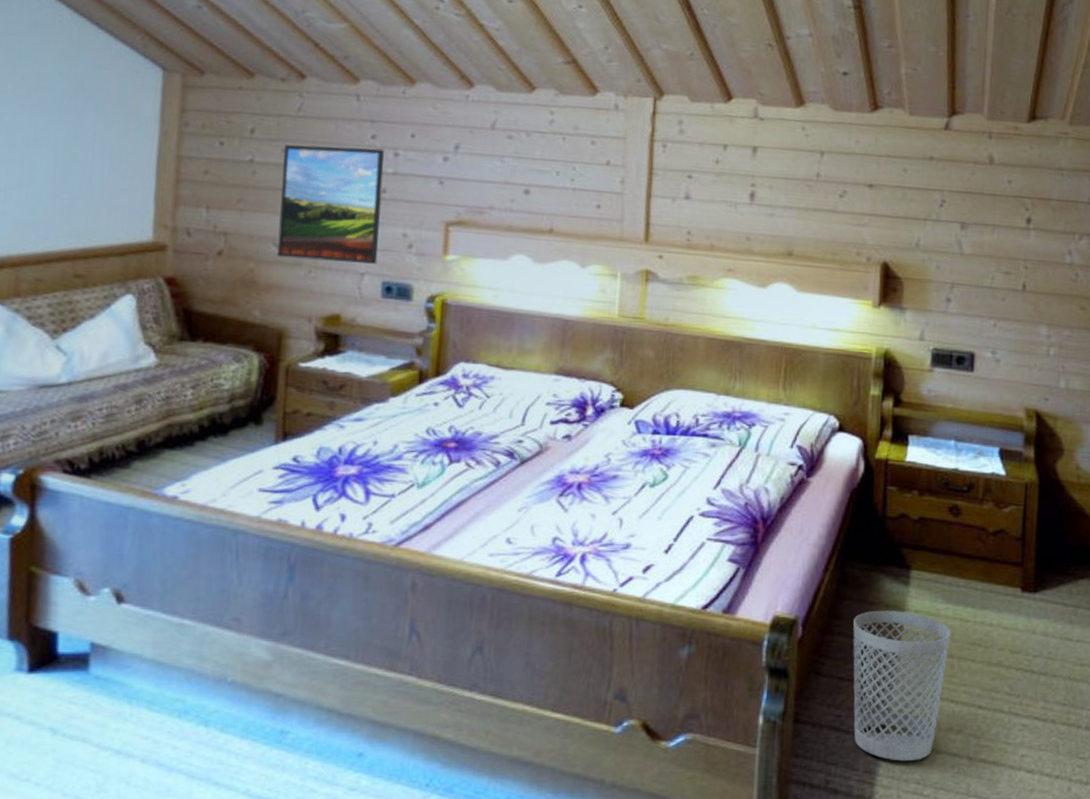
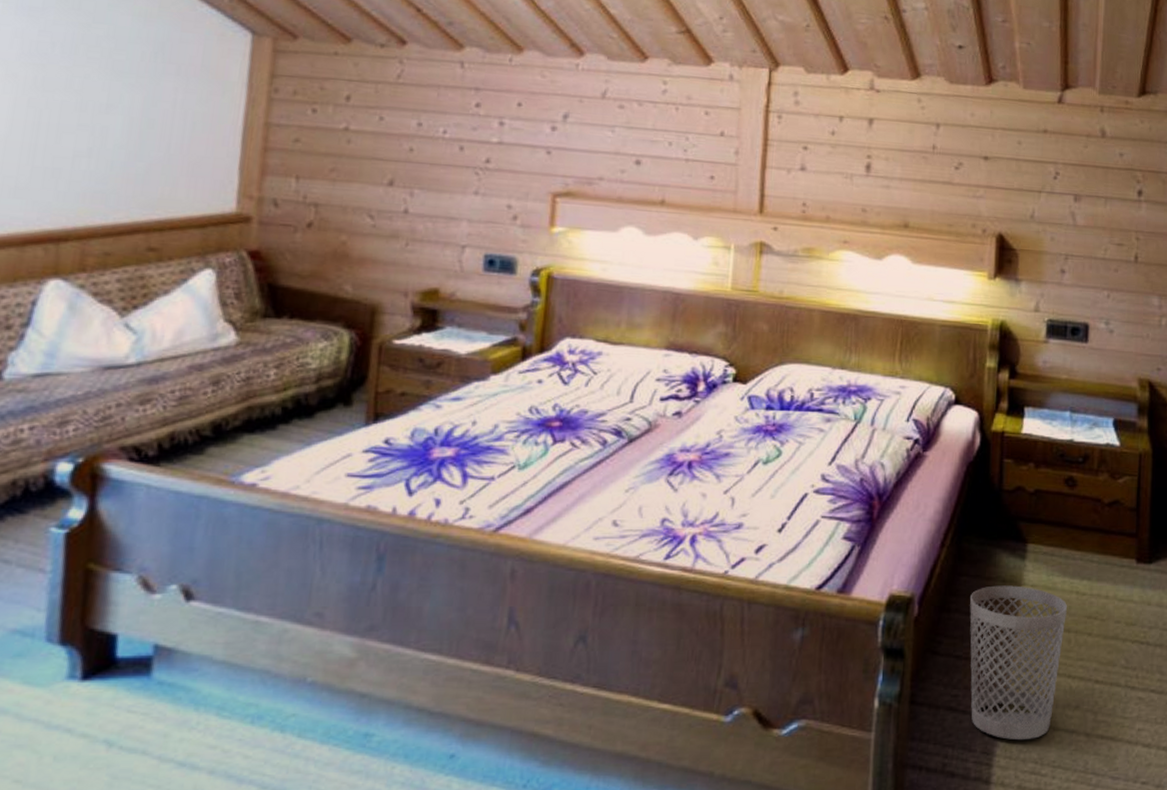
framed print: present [276,145,385,264] -> none [371,112,489,236]

